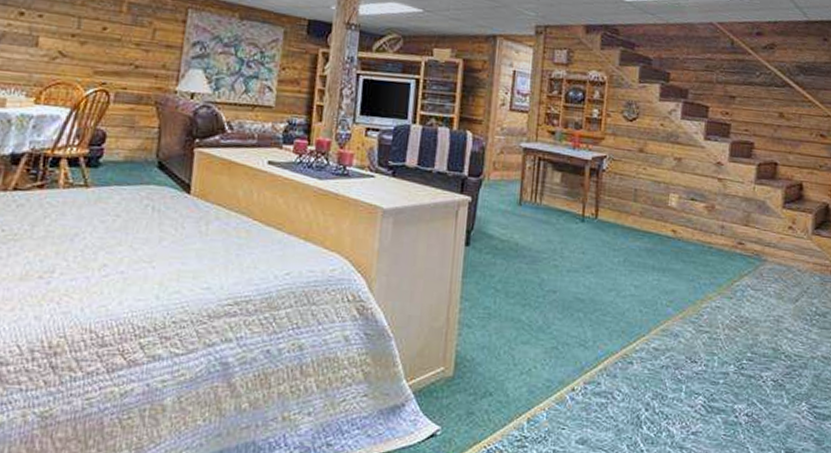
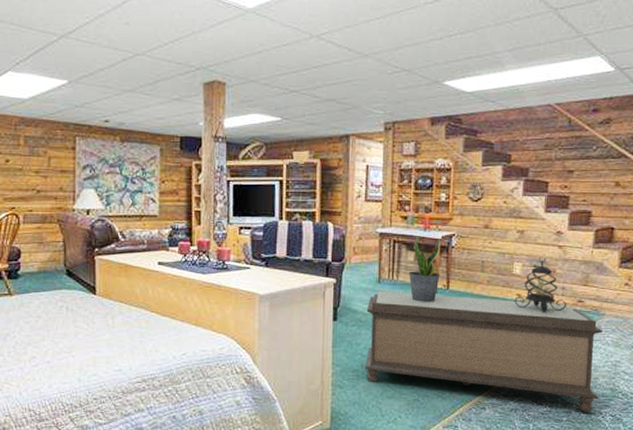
bench: none [497,214,764,376] -> present [364,291,602,413]
potted plant: none [553,154,590,232] -> present [408,236,440,302]
lantern: none [669,190,726,254] -> present [514,257,567,313]

